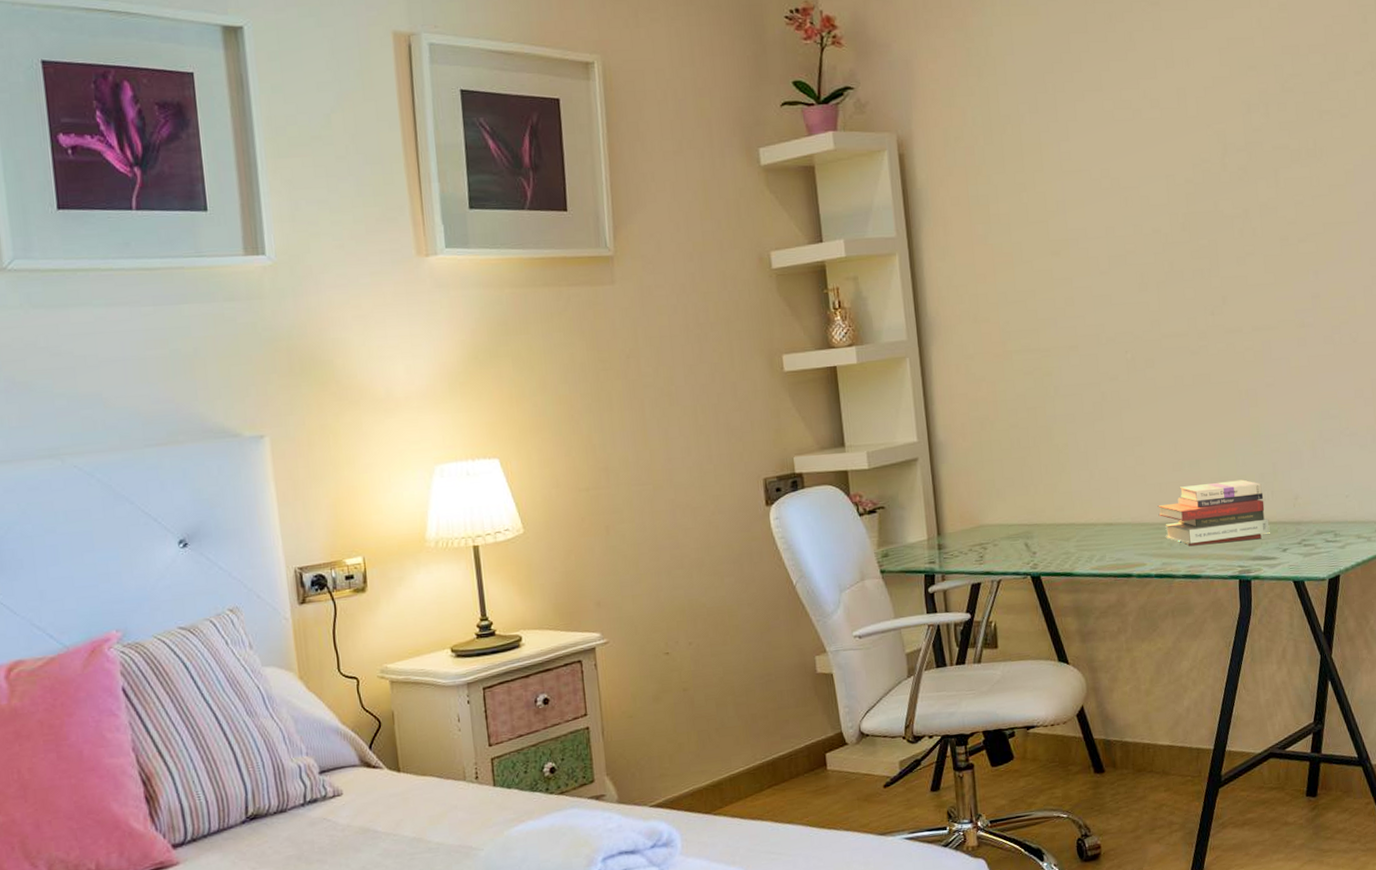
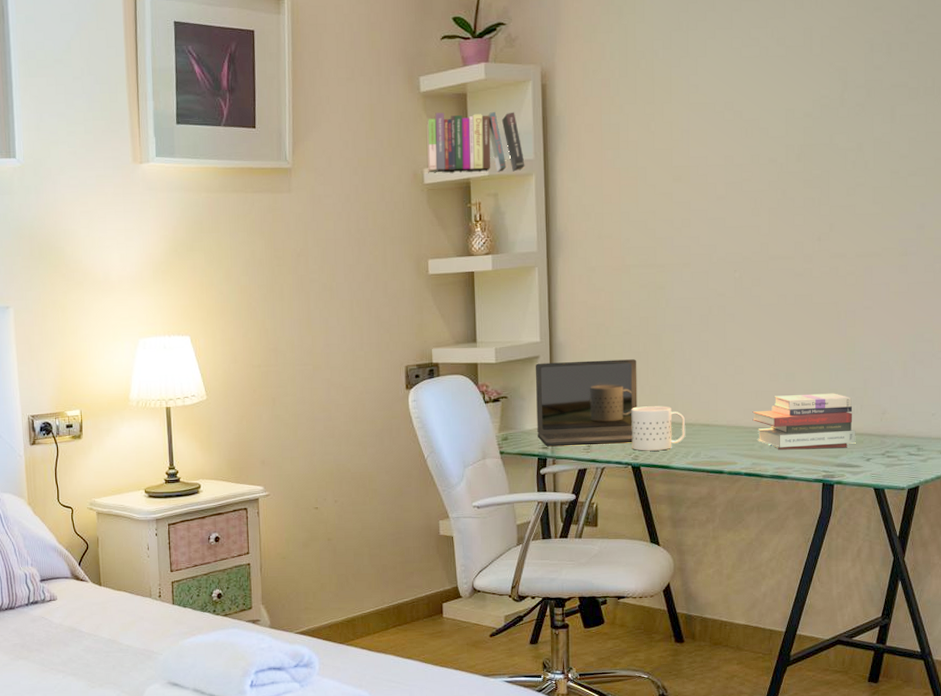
books: none [770,185,887,257] -> present [427,112,525,174]
laptop: none [914,455,1032,561] -> present [536,359,637,447]
mug: none [1025,505,1088,559] -> present [631,406,686,451]

